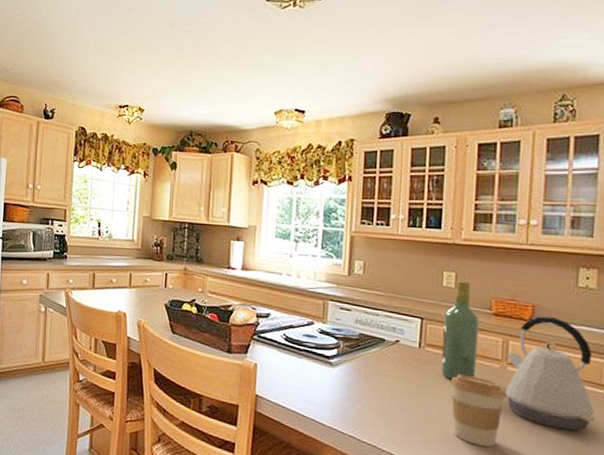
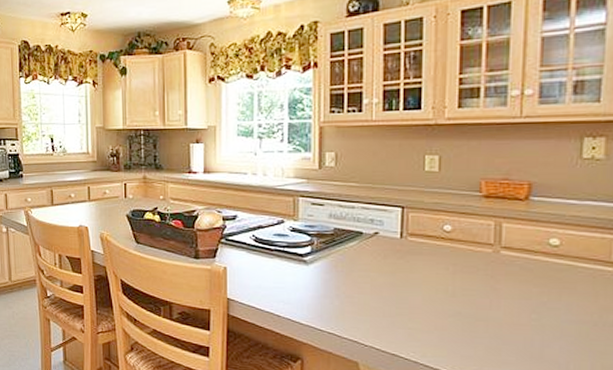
wine bottle: present [441,281,480,380] -> none [426,164,469,269]
coffee cup: present [451,374,506,447] -> none [437,262,499,335]
kettle: present [505,316,595,431] -> none [499,194,603,312]

